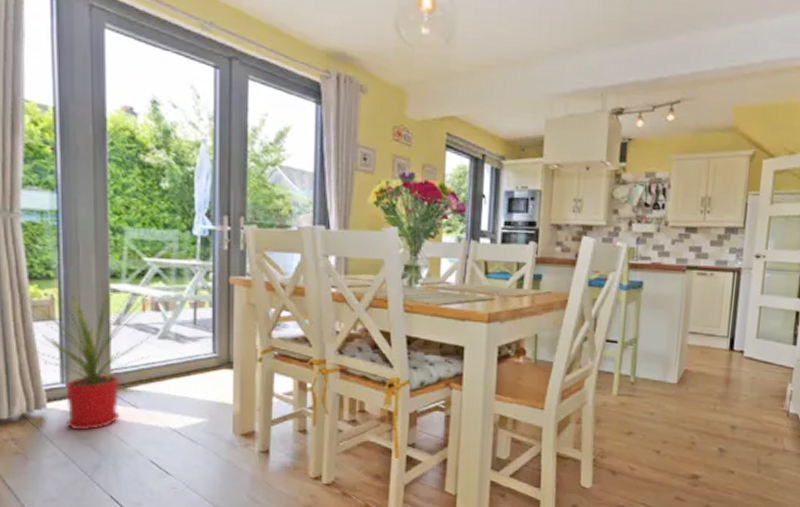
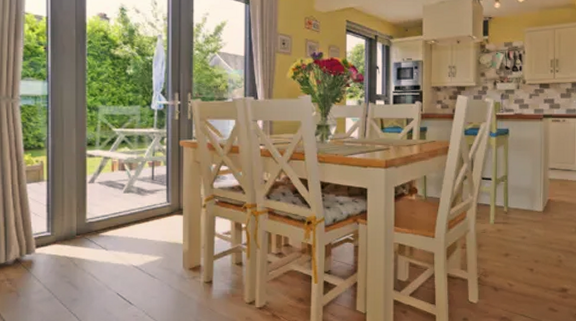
house plant: present [18,282,156,430] -> none [15,149,122,270]

